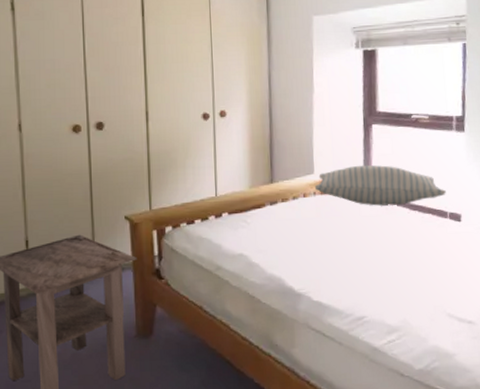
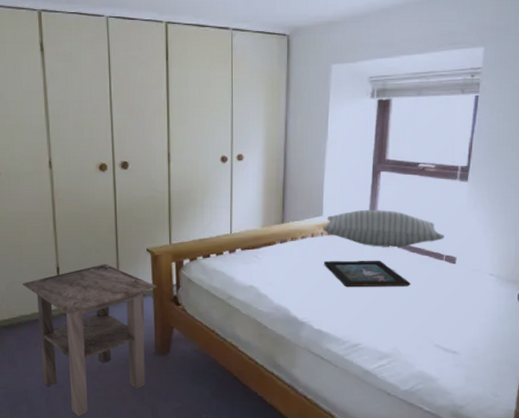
decorative tray: none [319,220,415,252] -> present [324,260,411,287]

